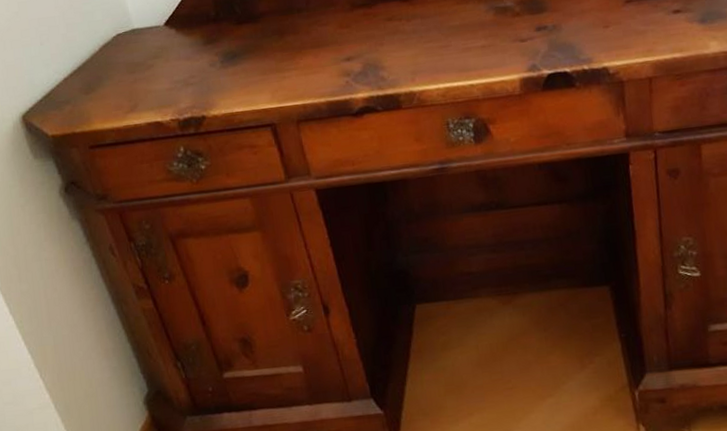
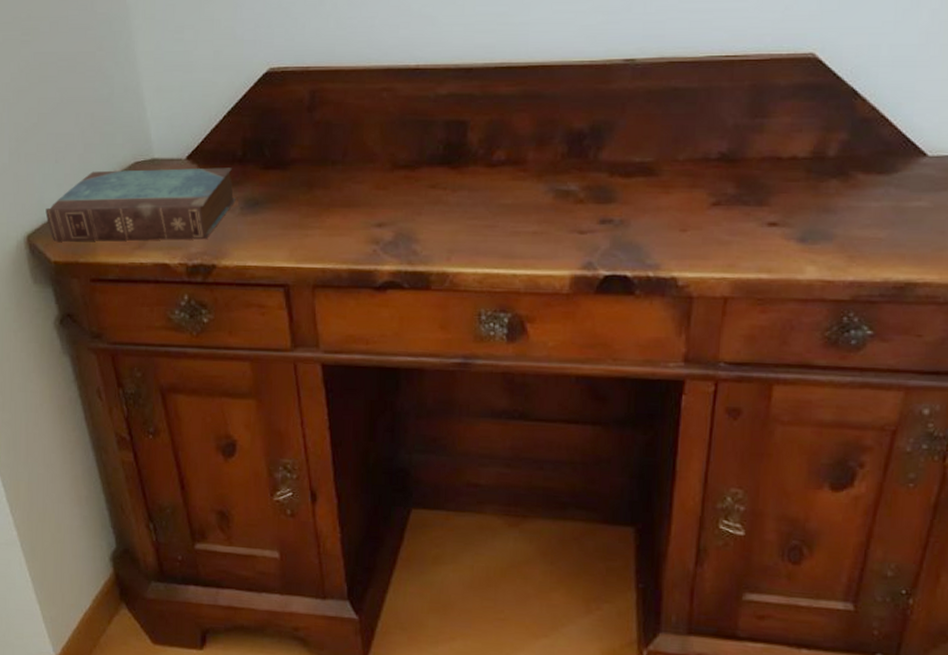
book: none [37,27,216,117] -> present [45,167,236,242]

